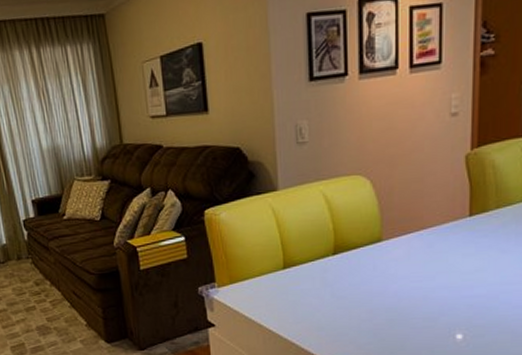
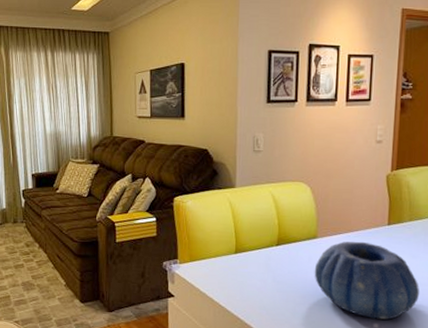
decorative bowl: none [381,239,511,329] -> present [314,241,419,320]

